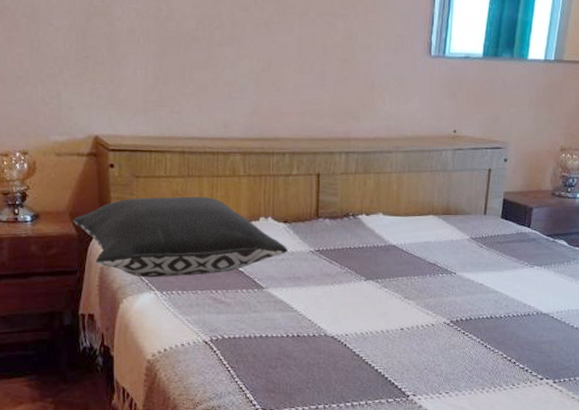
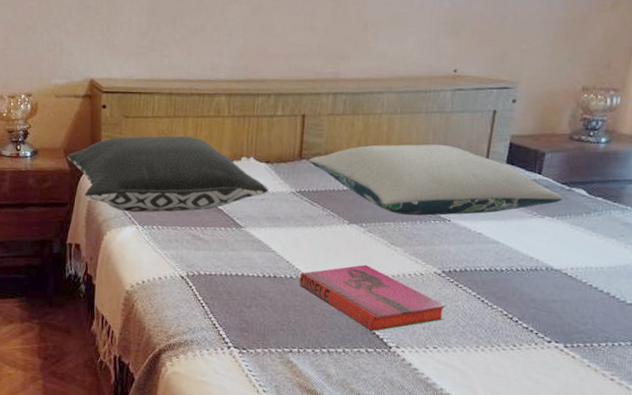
hardback book: none [321,318,455,382] -> present [299,264,446,331]
pillow: none [325,201,549,270] -> present [309,144,563,216]

